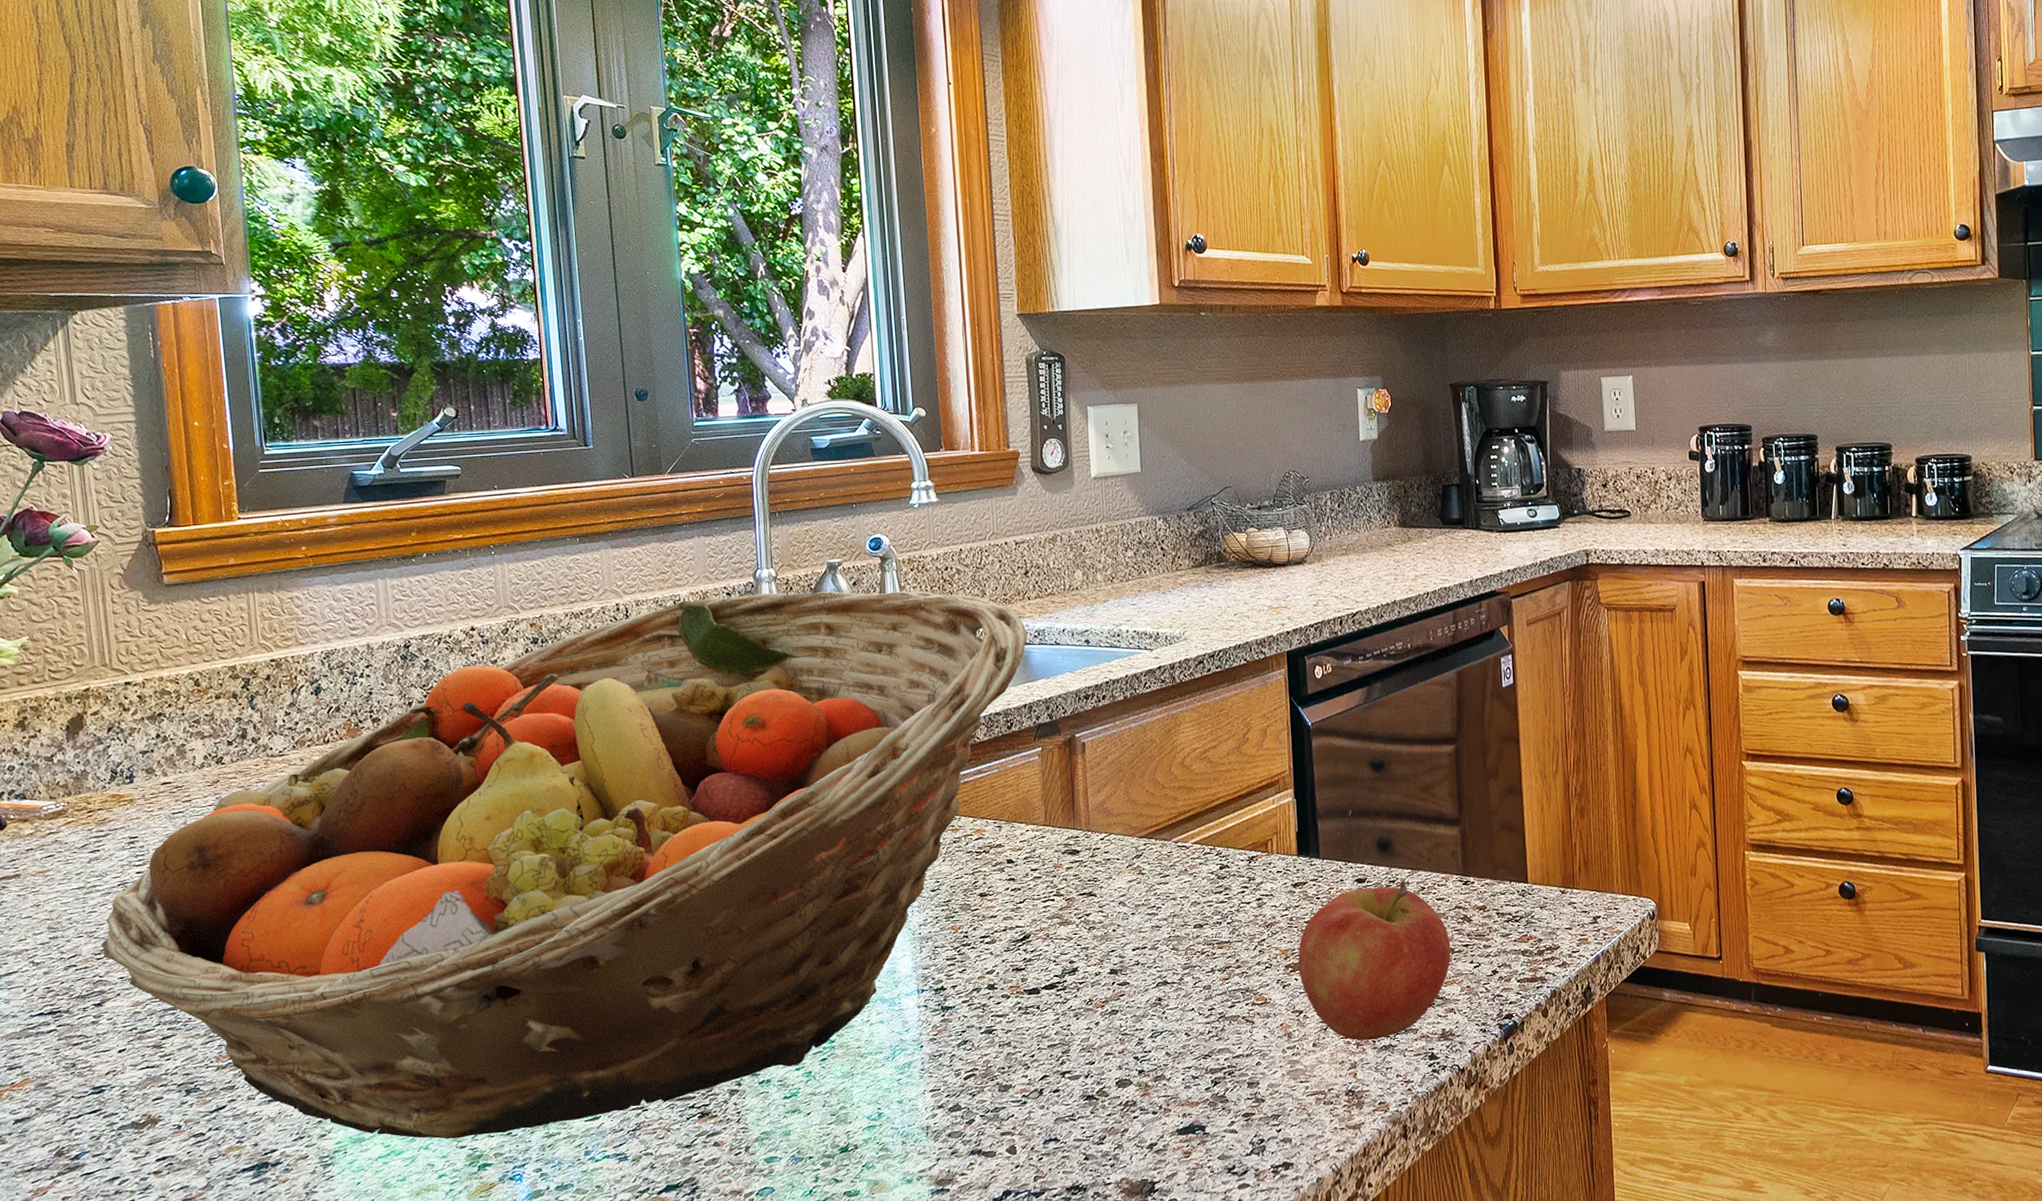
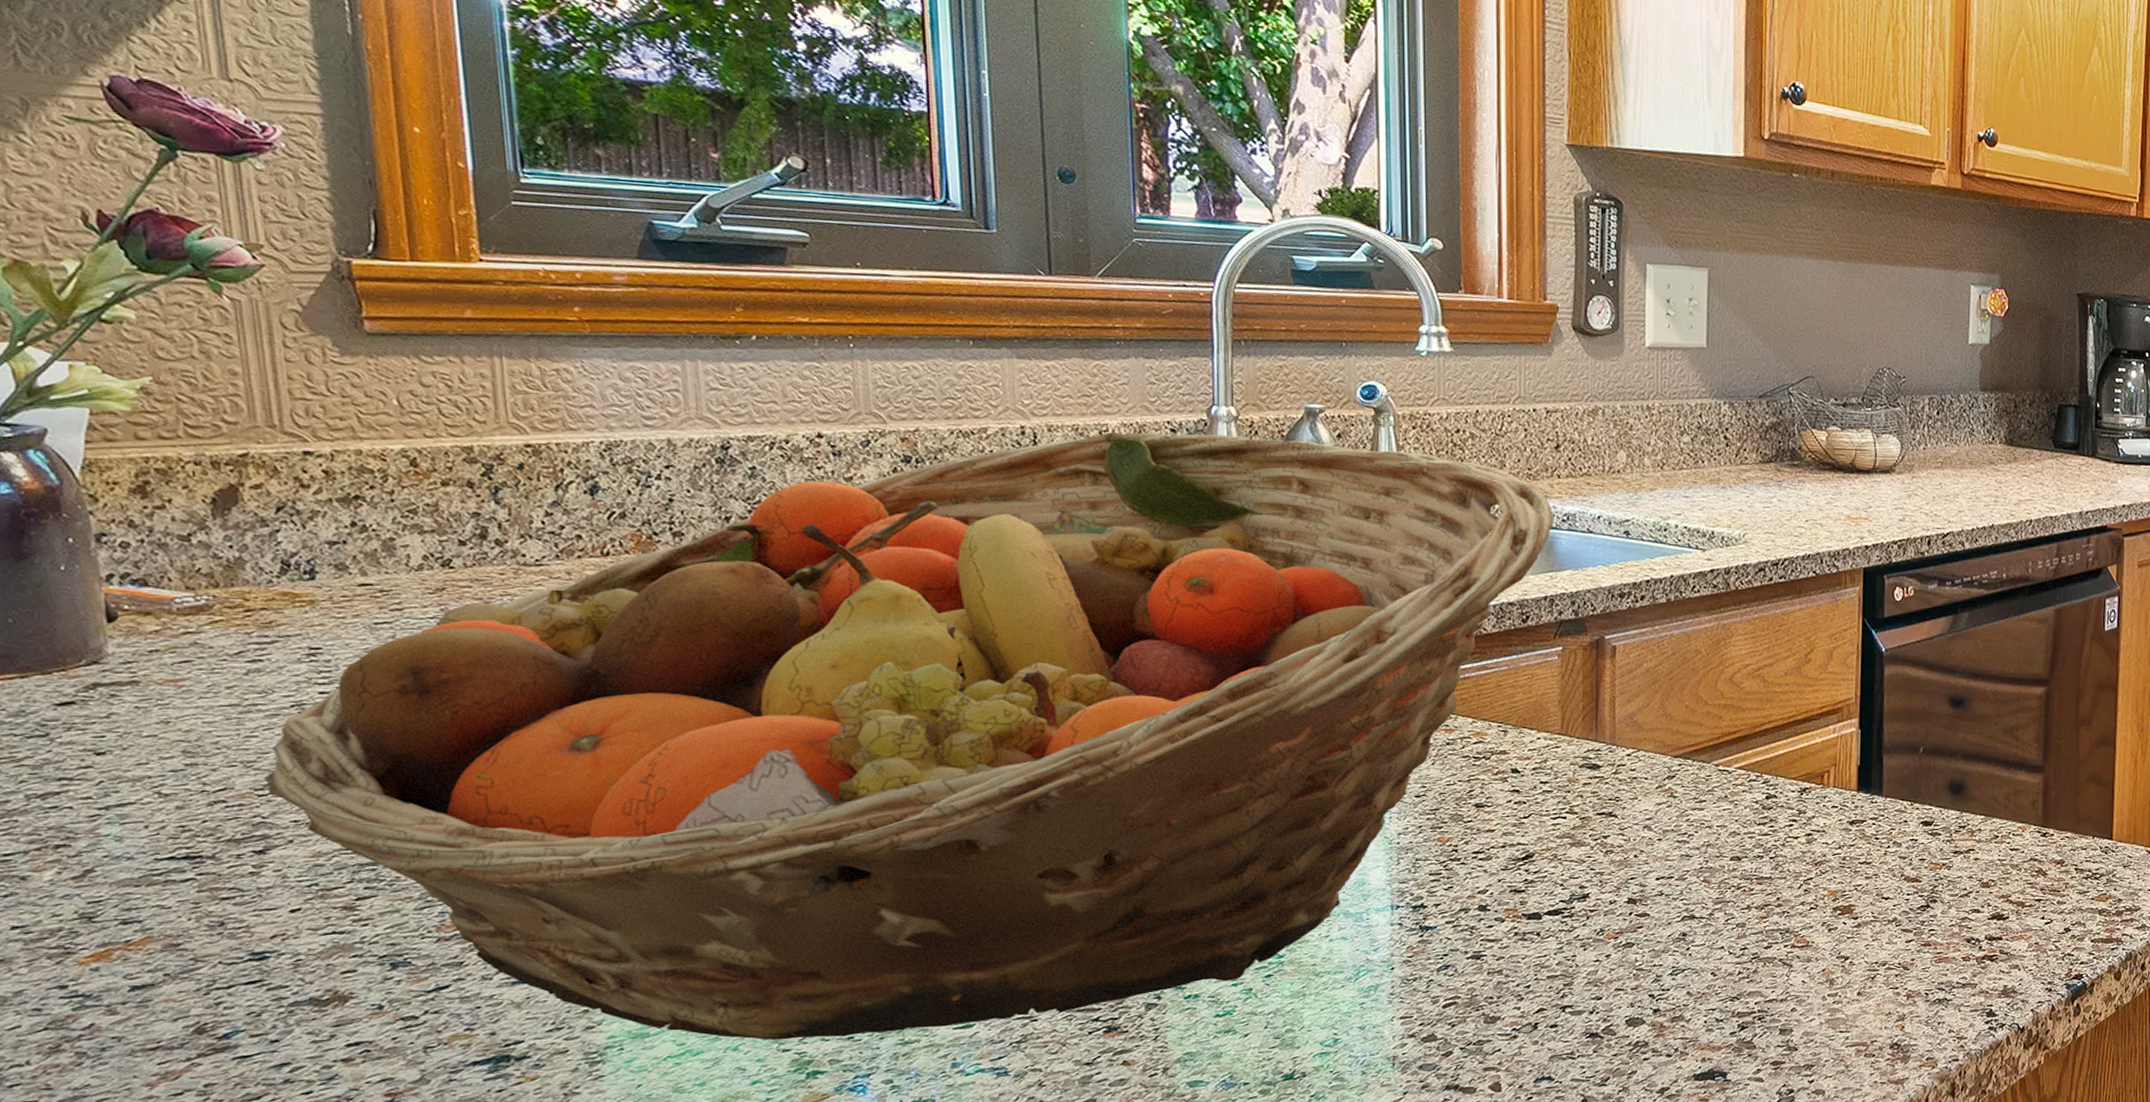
apple: present [1298,880,1451,1041] -> none [1848,826,2022,993]

